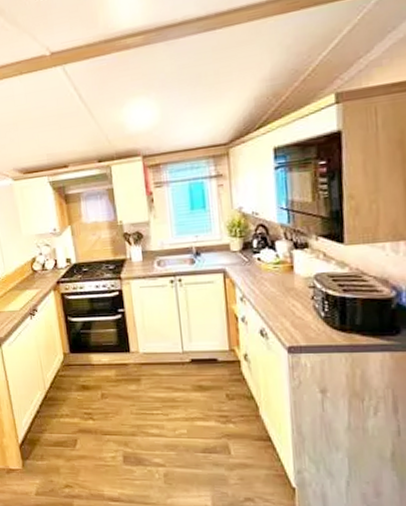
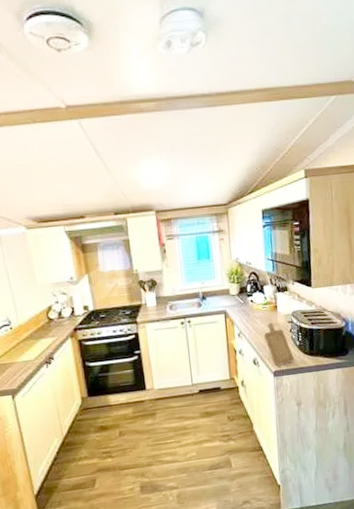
chopping board: none [274,286,317,341] -> present [263,322,294,366]

